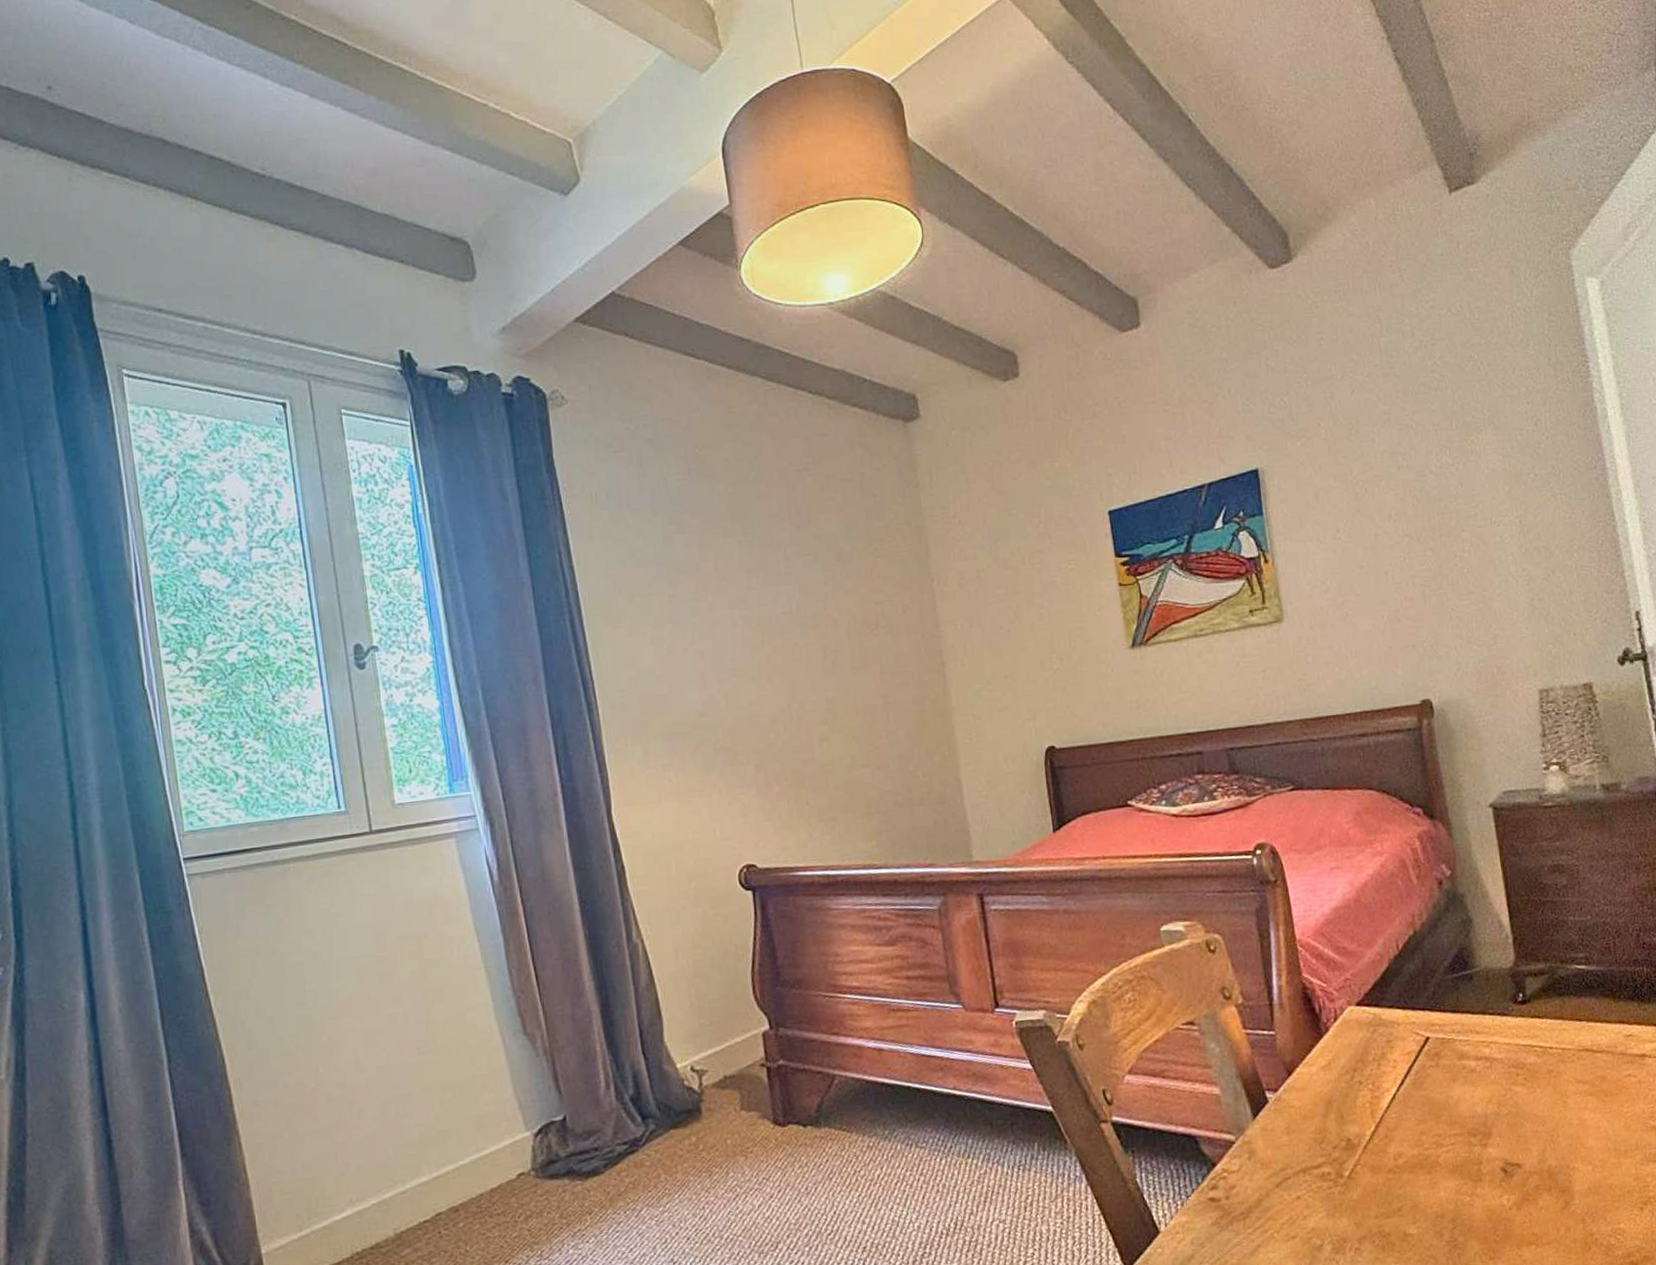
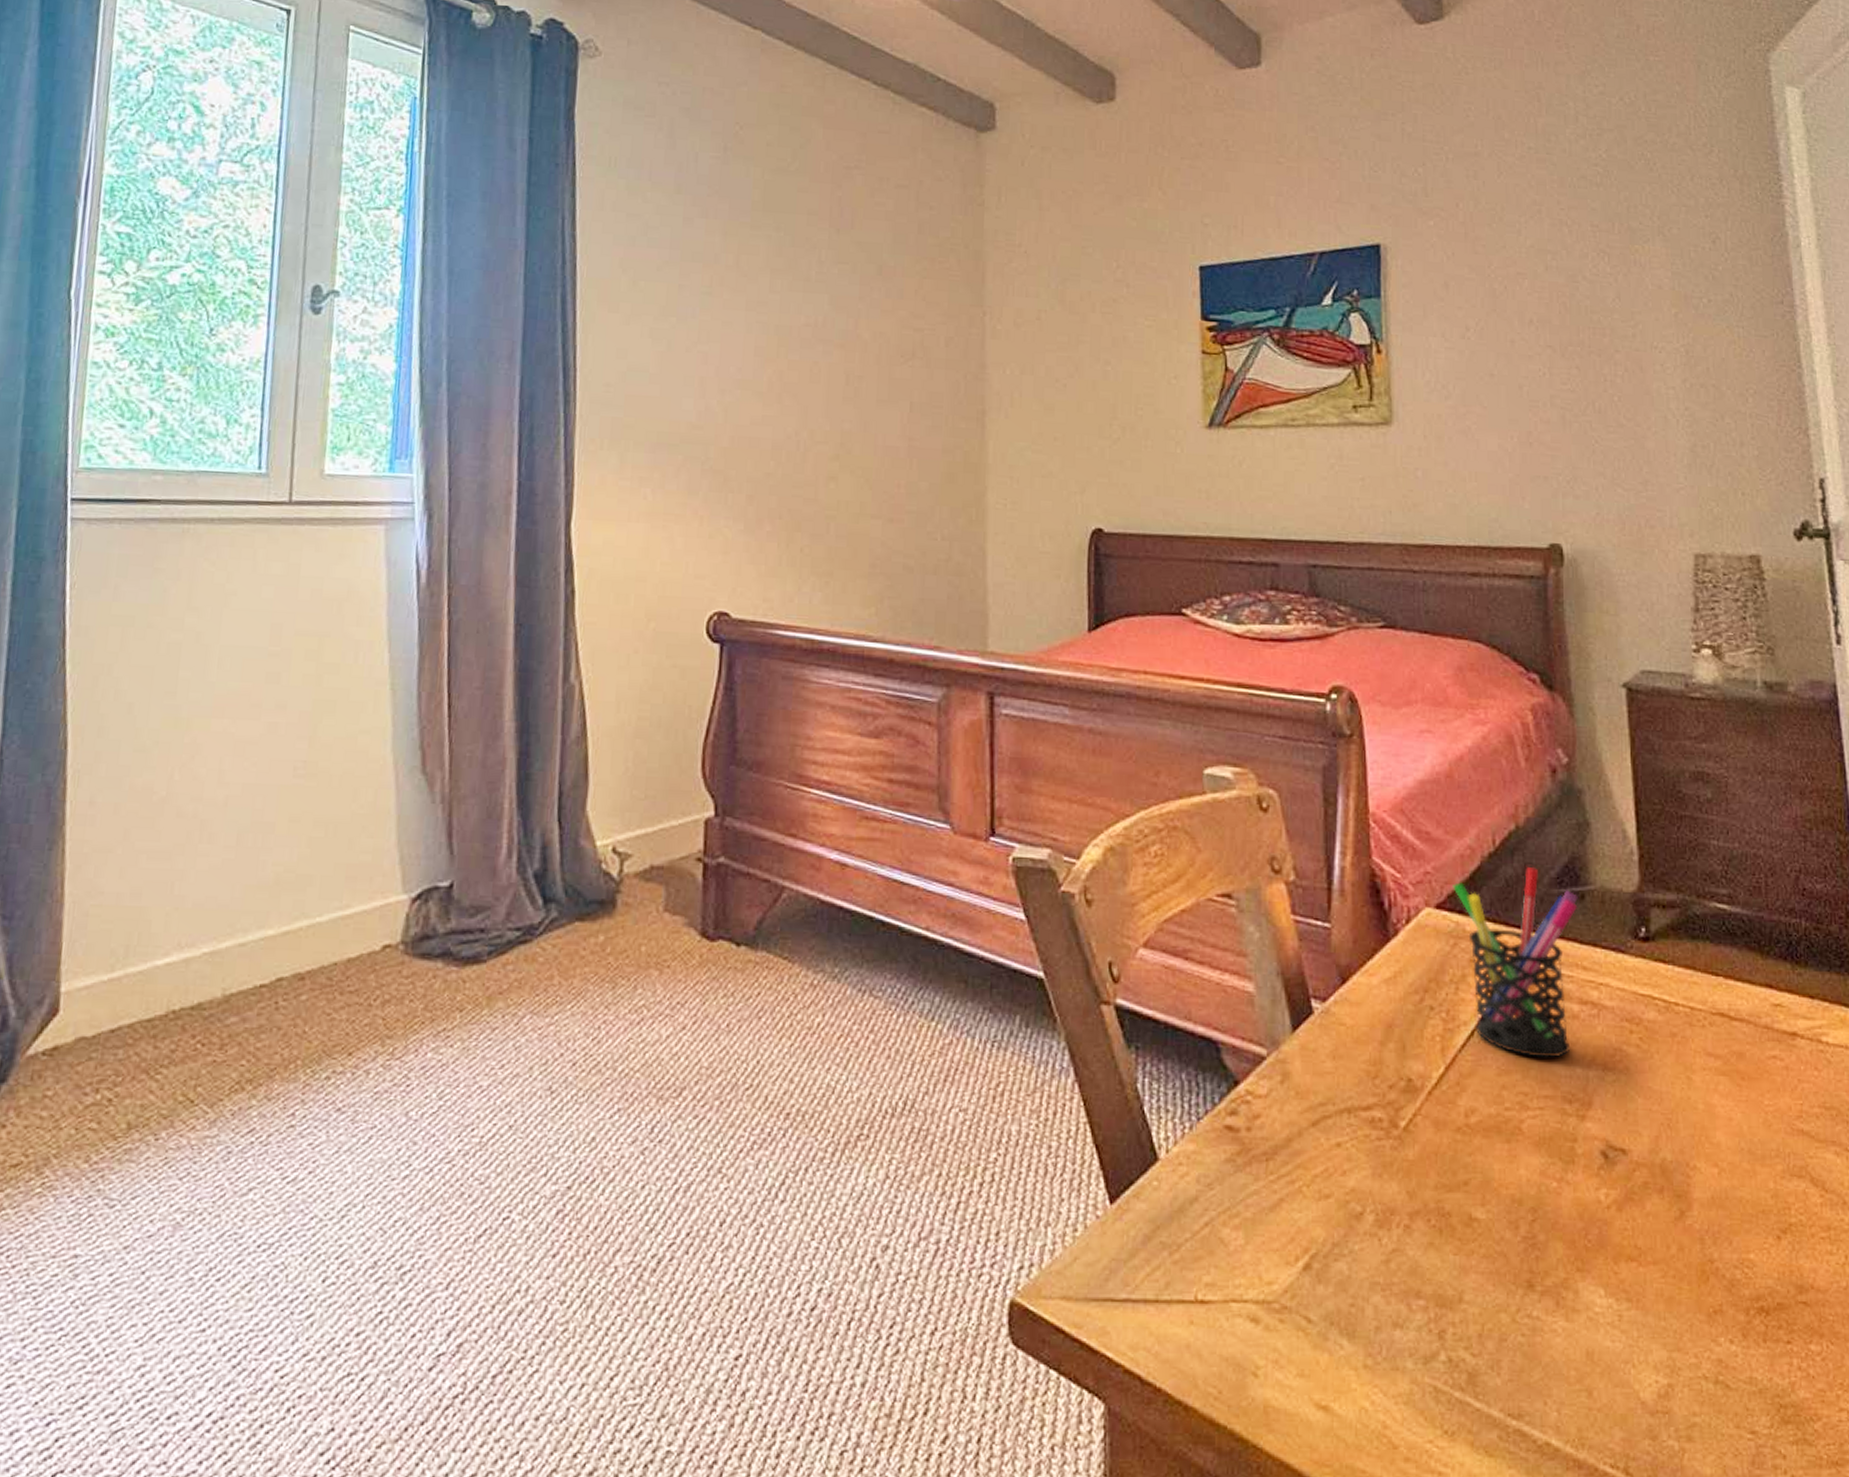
pen holder: none [1368,961,1472,1107] -> present [1453,867,1578,1058]

